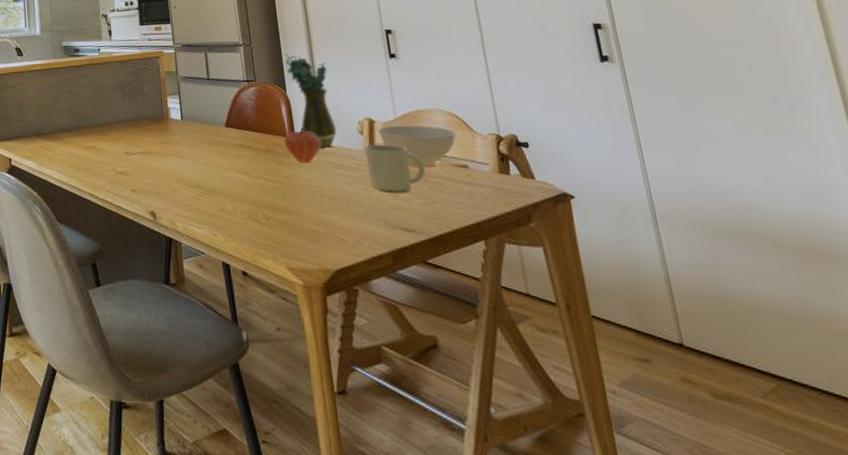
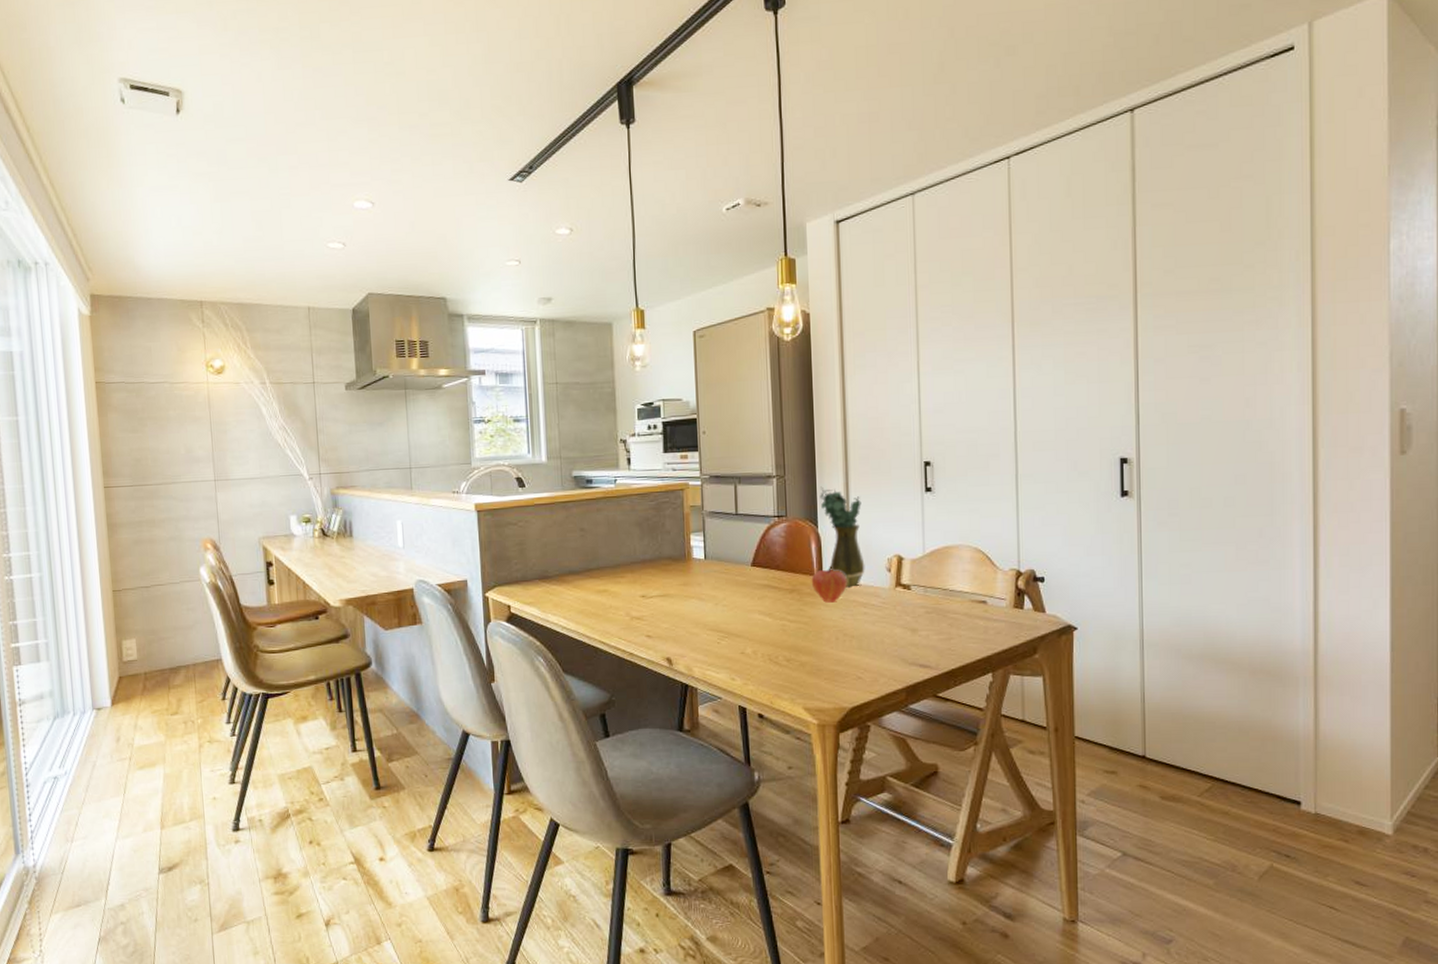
mug: present [365,144,426,192] -> none [891,581,947,630]
bowl: present [378,125,457,168] -> none [905,561,980,605]

